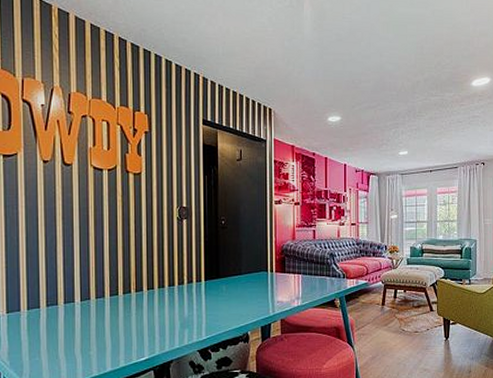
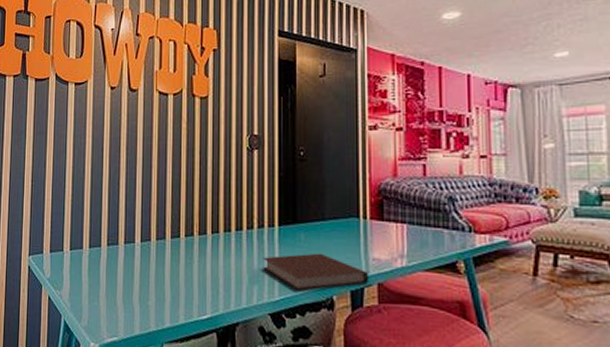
notebook: none [192,300,275,331] -> present [263,253,370,292]

